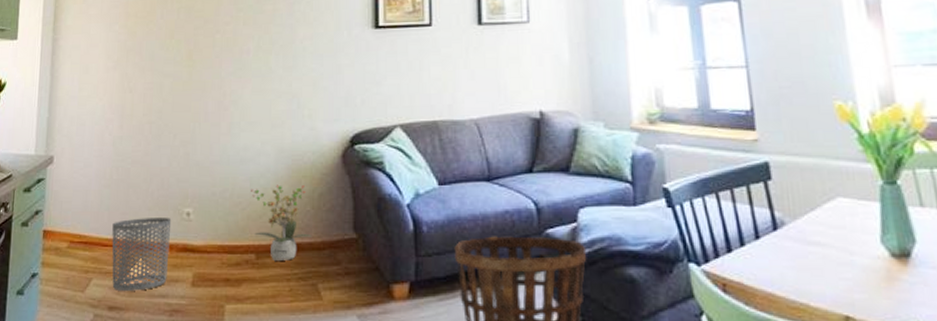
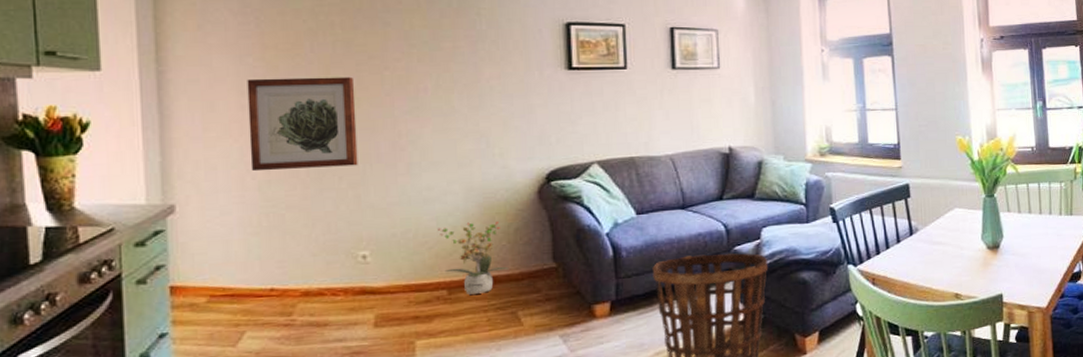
wall art: none [109,40,192,128] -> present [247,76,358,172]
waste bin: present [112,218,172,291] -> none [267,262,344,341]

